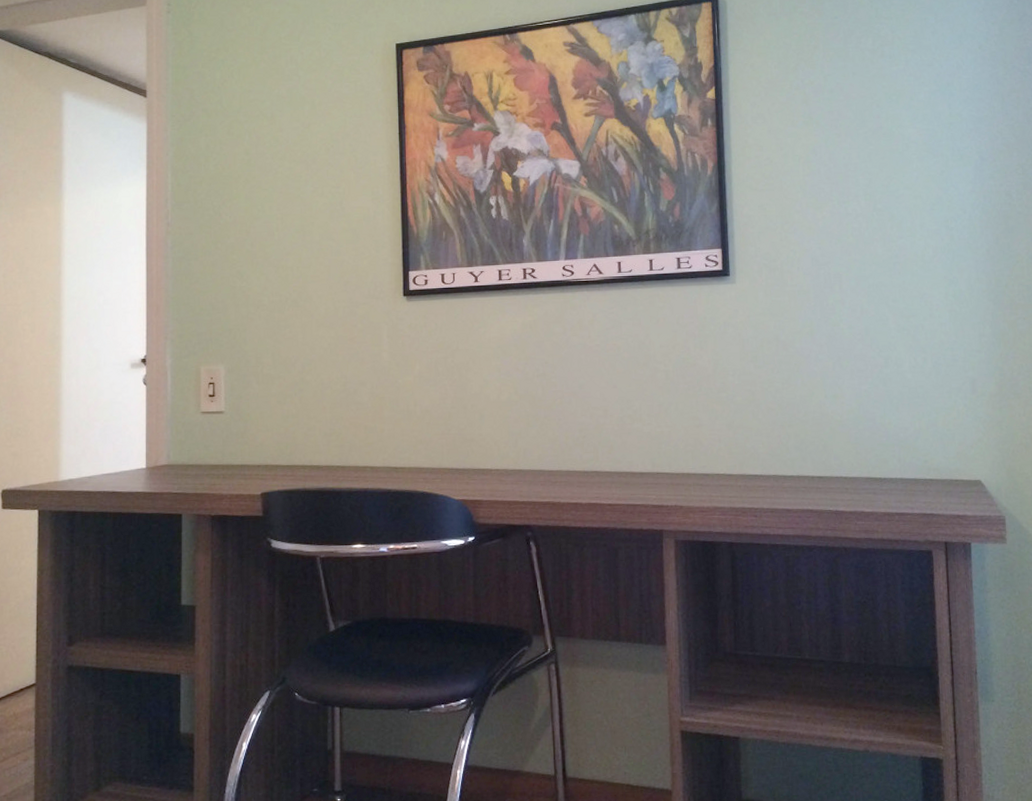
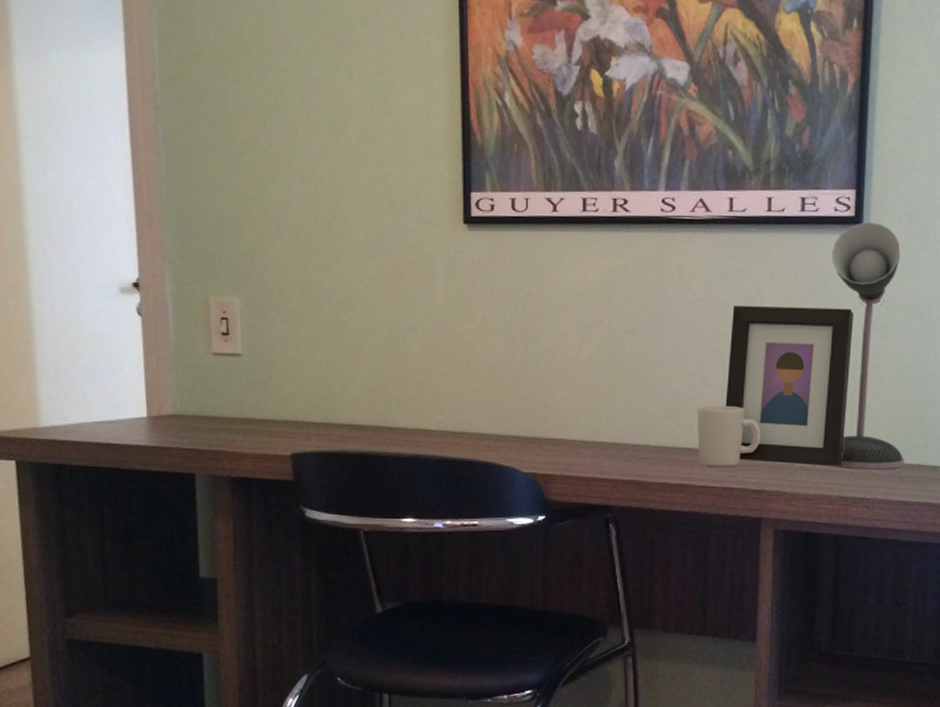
mug: none [600,432,657,487] -> present [696,405,761,467]
picture frame: none [624,345,731,482] -> present [725,306,854,467]
desk lamp: none [706,273,785,483] -> present [832,221,904,470]

